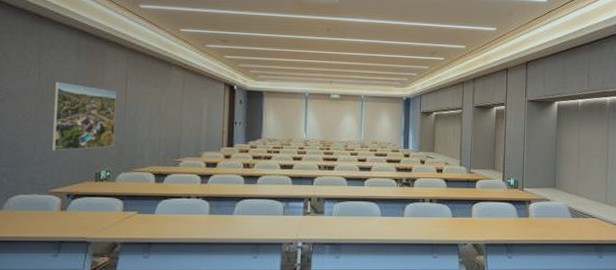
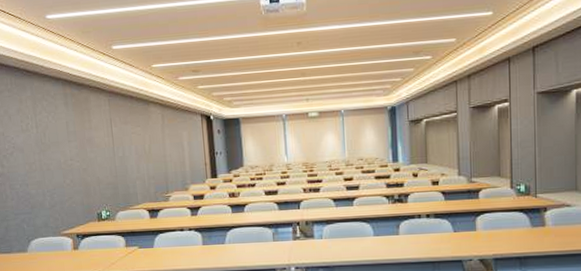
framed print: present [52,82,117,151] -> none [51,132,109,197]

